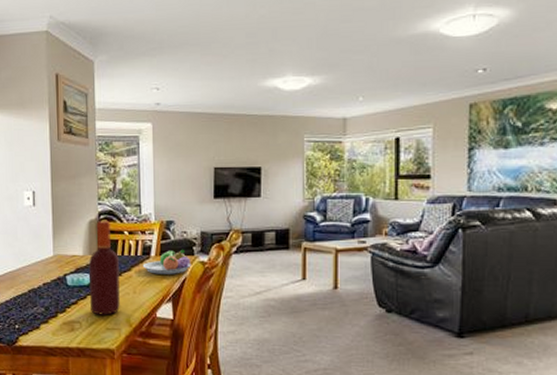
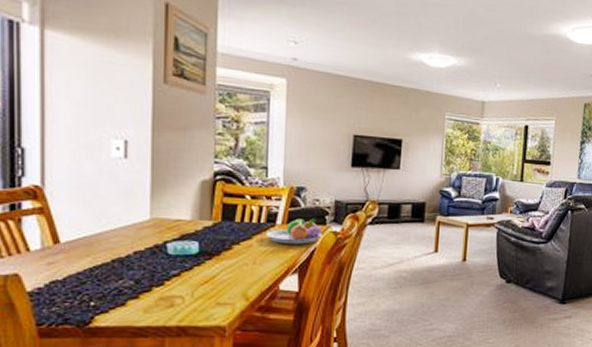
bottle: present [88,221,120,315] -> none [197,182,237,289]

